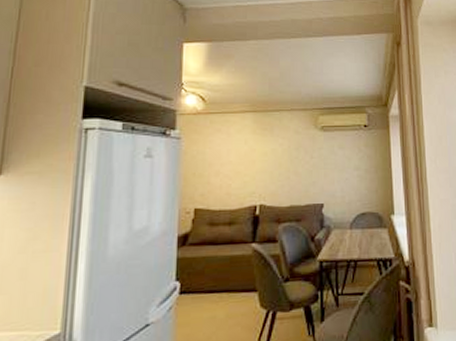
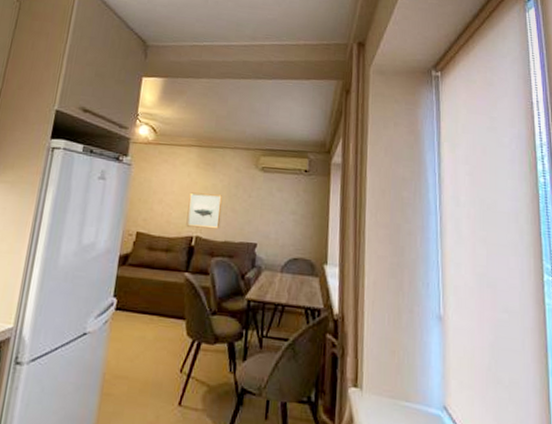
wall art: none [248,159,285,196] -> present [186,192,223,230]

